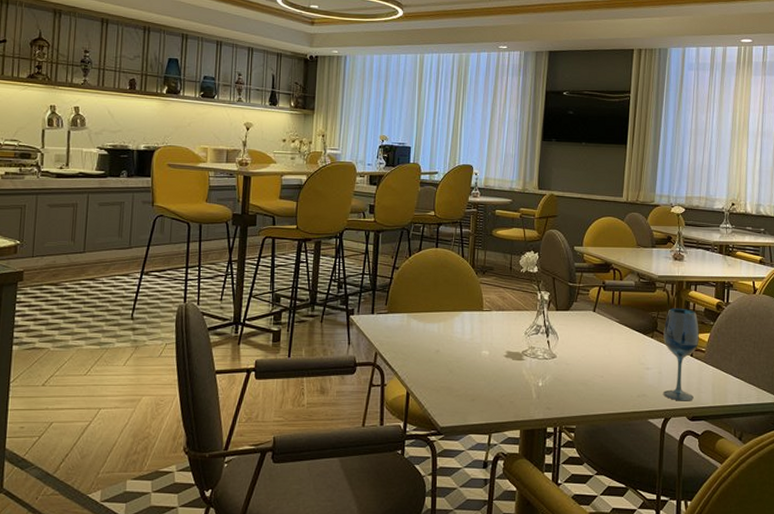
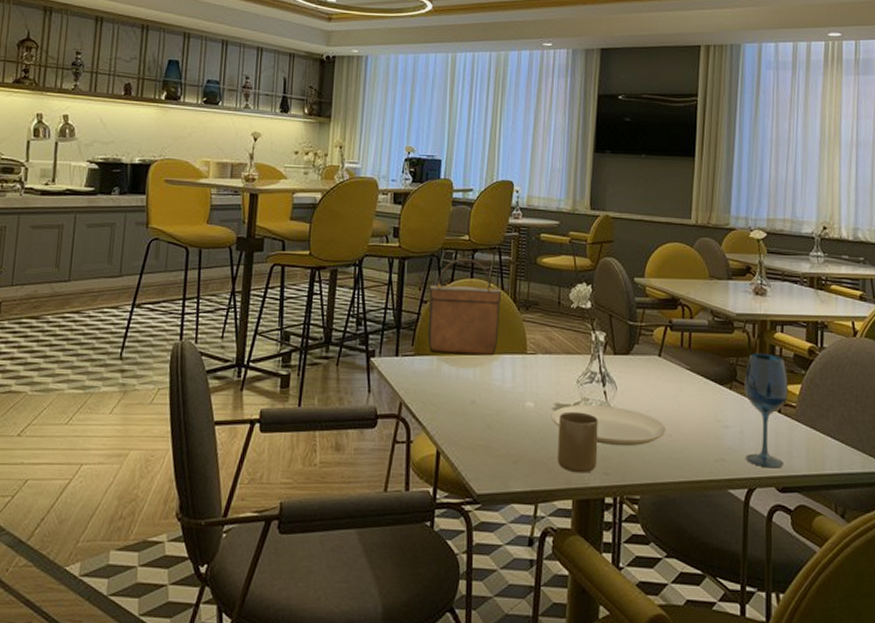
handbag: none [399,231,463,313] -> present [427,259,502,356]
plate: none [503,352,598,386] -> present [551,404,666,446]
cup: none [508,358,542,408] -> present [557,411,598,473]

